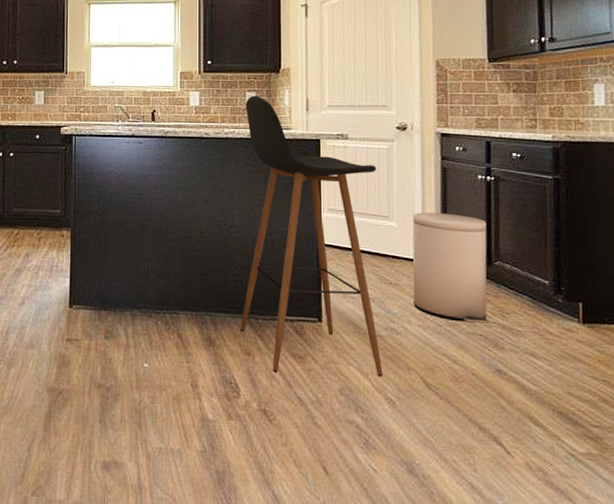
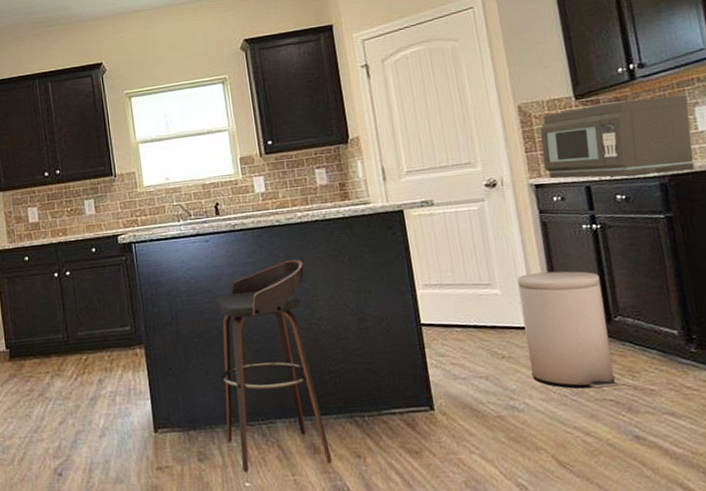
bar stool: none [133,170,225,357] -> present [214,259,333,472]
bar stool: present [240,95,383,377] -> none [316,171,510,473]
microwave: none [451,69,589,140] -> present [540,95,695,179]

